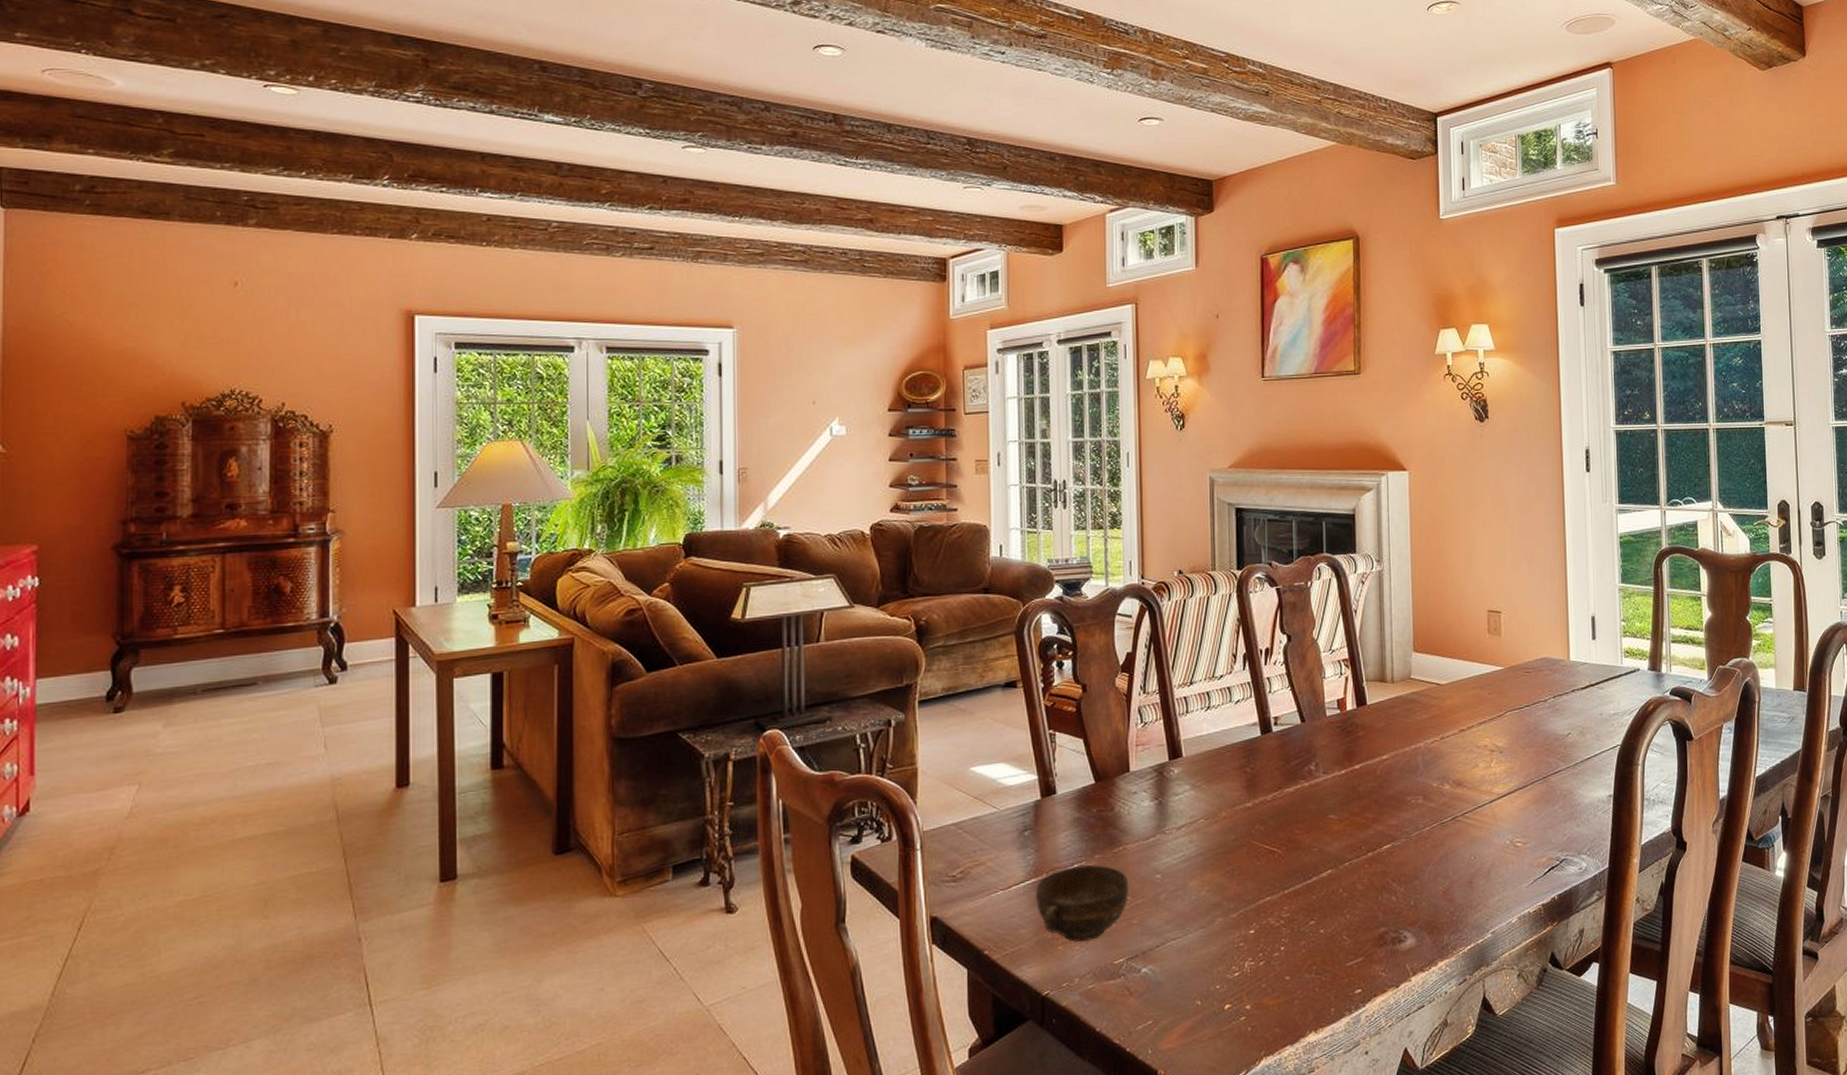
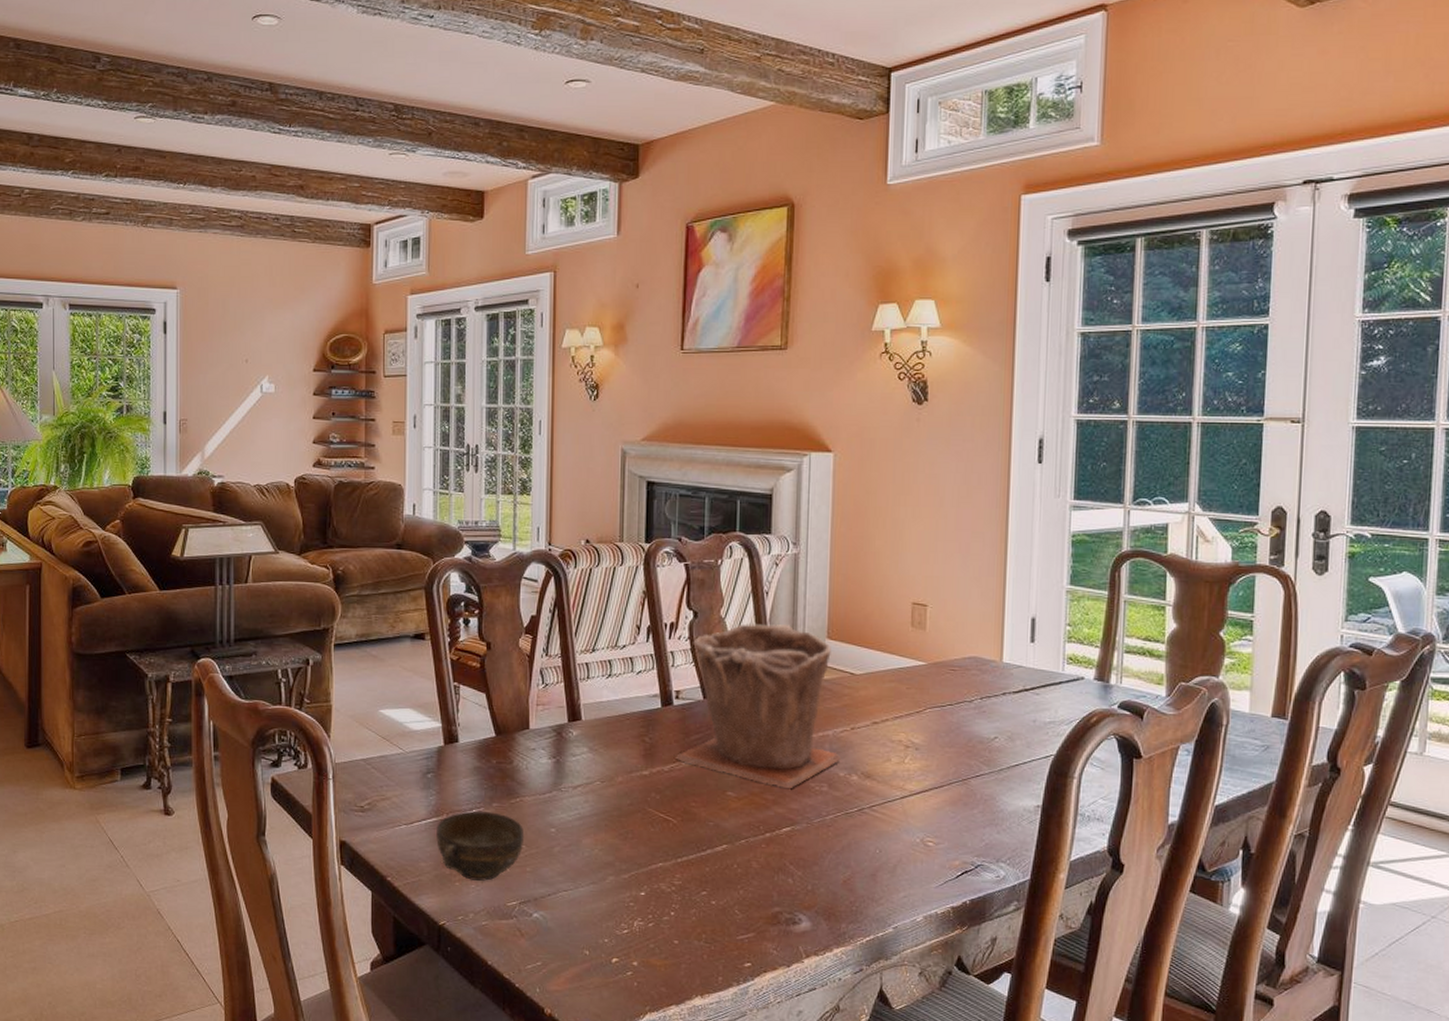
plant pot: none [1278,640,1433,805] -> present [676,623,841,788]

